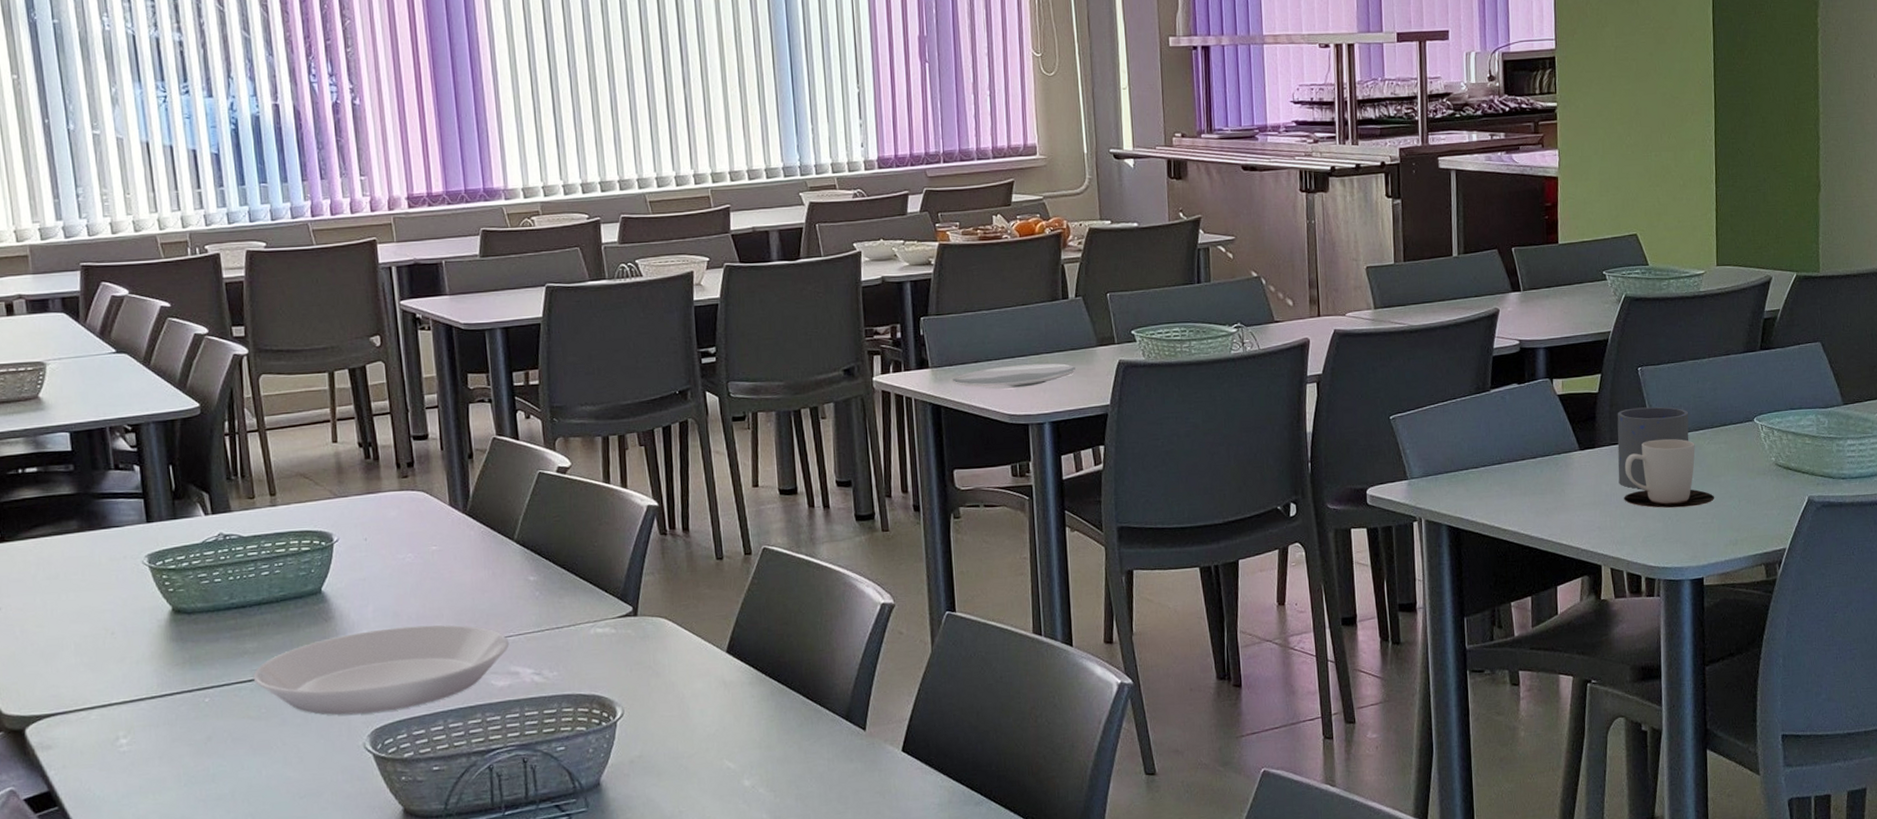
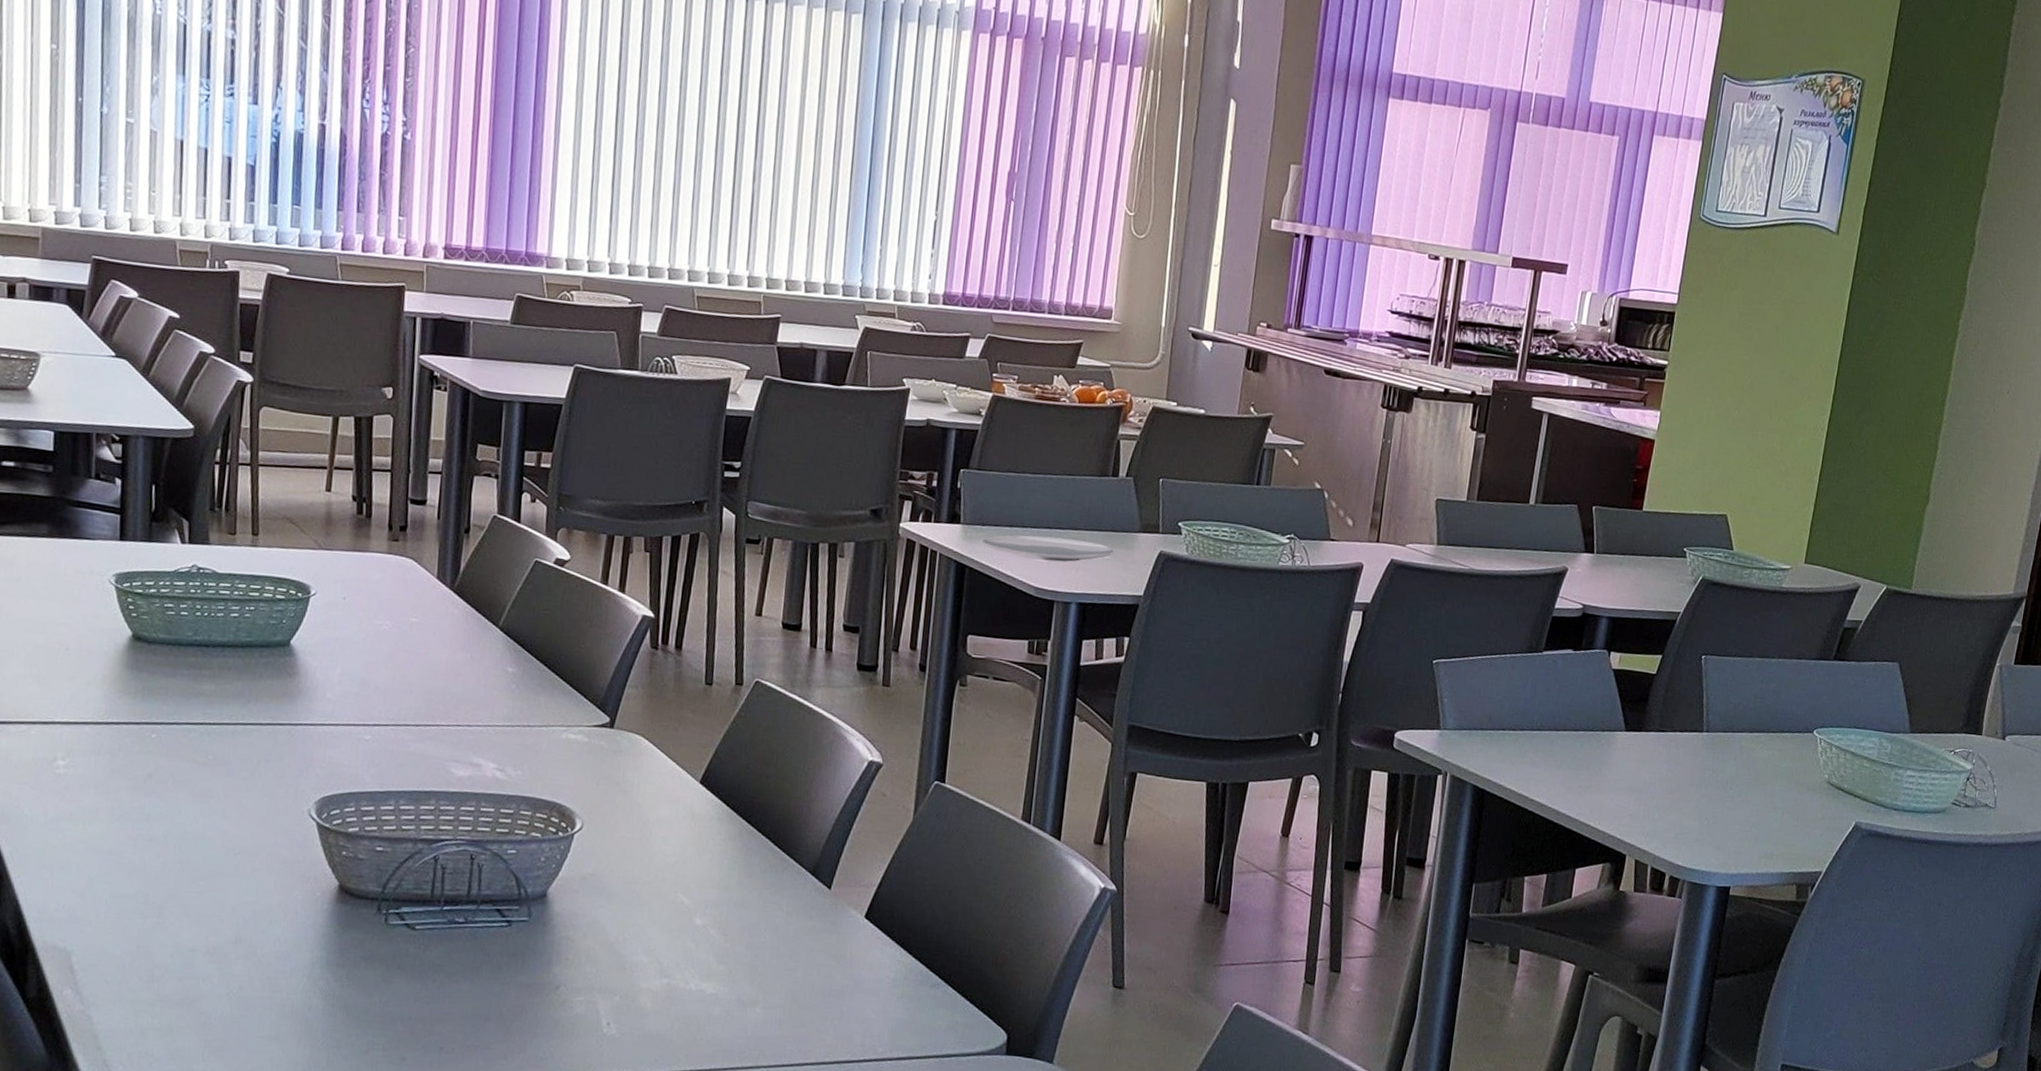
plate: present [253,624,510,715] -> none [205,694,476,782]
cup: present [1617,406,1689,489] -> none [1660,696,1747,783]
cup: present [1624,439,1714,509] -> none [1662,734,1757,812]

